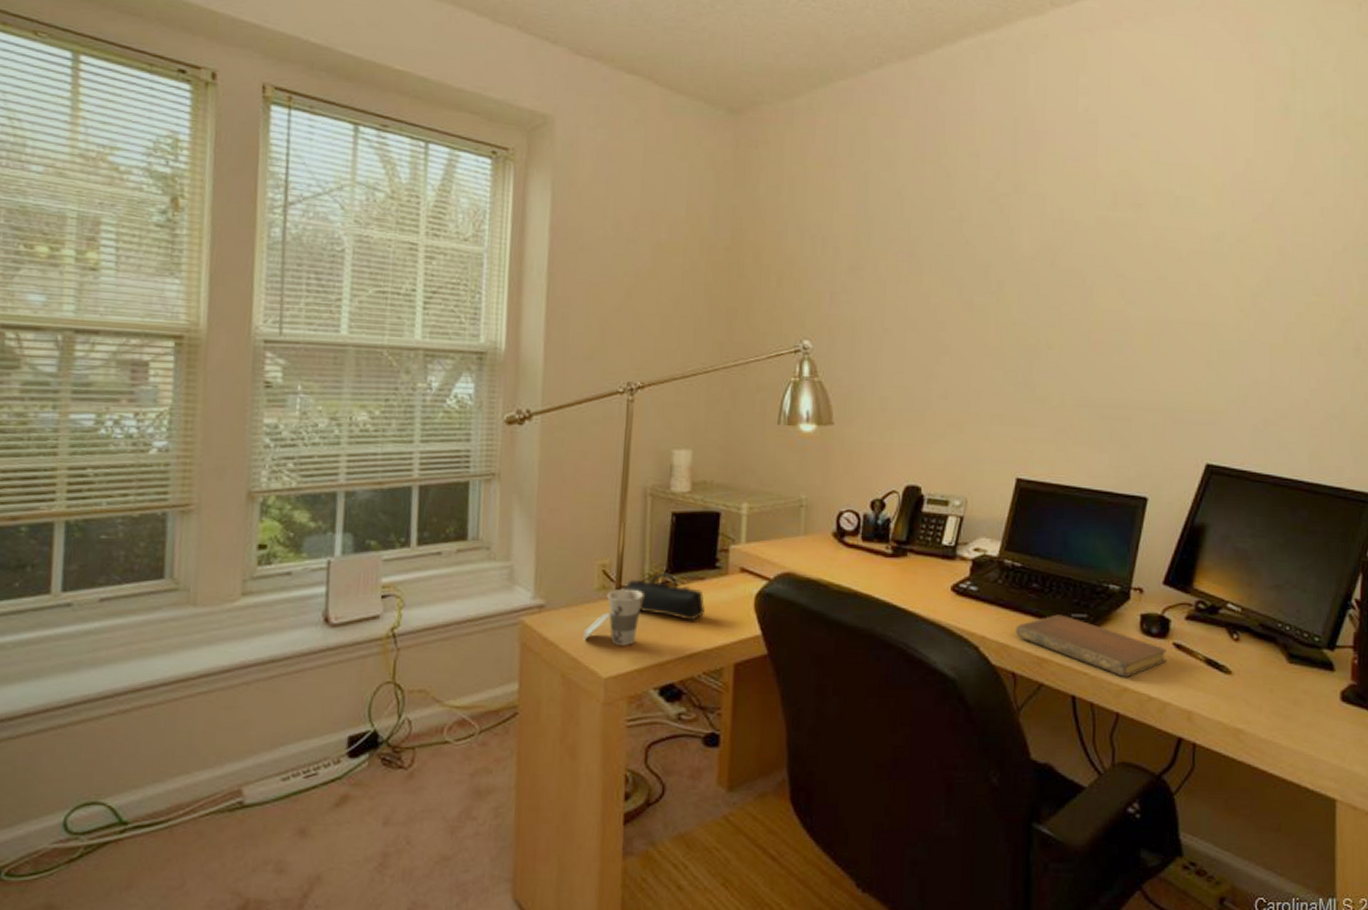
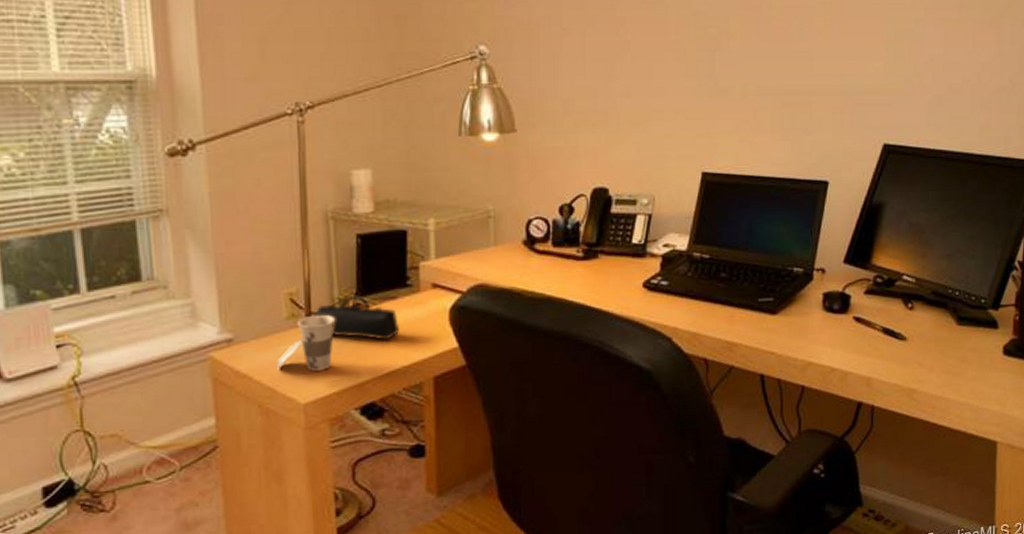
notebook: present [1016,614,1167,677] -> none [706,300,847,353]

